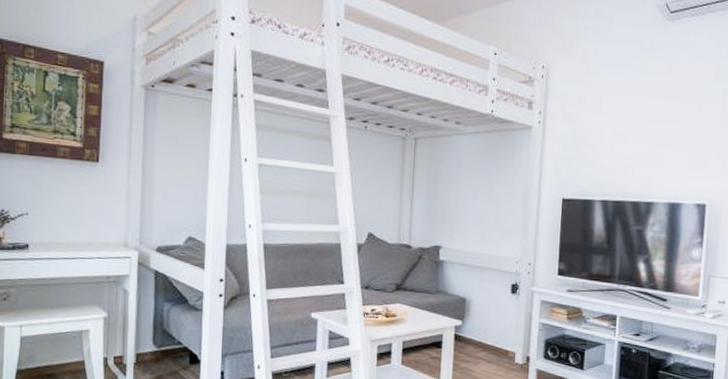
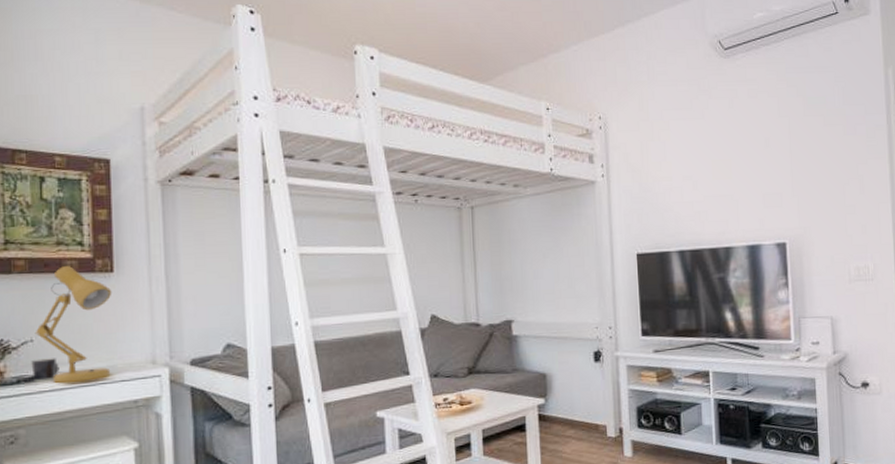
mug: none [25,230,48,252] -> present [31,358,59,384]
desk lamp: none [30,152,97,254] -> present [35,266,112,383]

